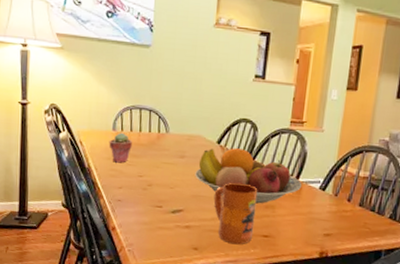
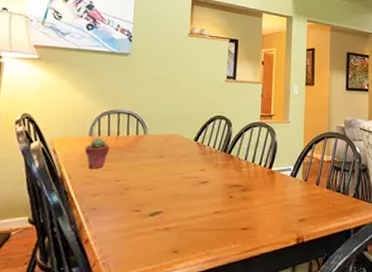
fruit bowl: present [195,148,302,204] -> none [173,144,275,197]
mug: present [213,182,258,245] -> none [193,177,235,242]

